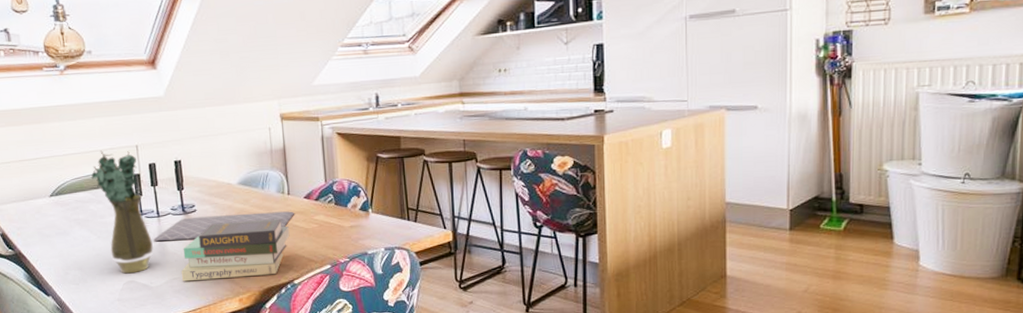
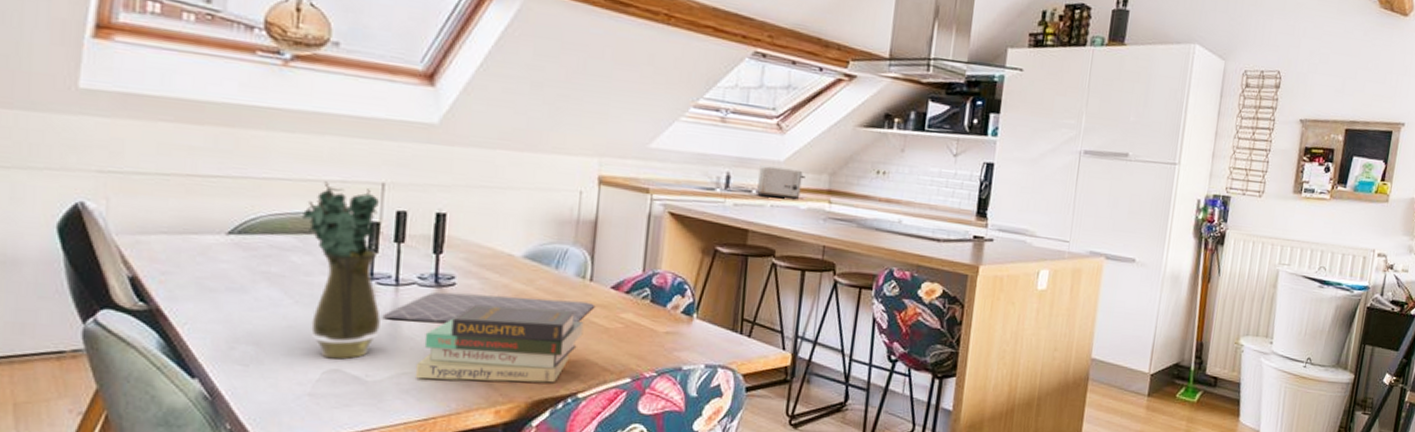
toaster: none [401,81,439,108] -> present [756,165,806,200]

